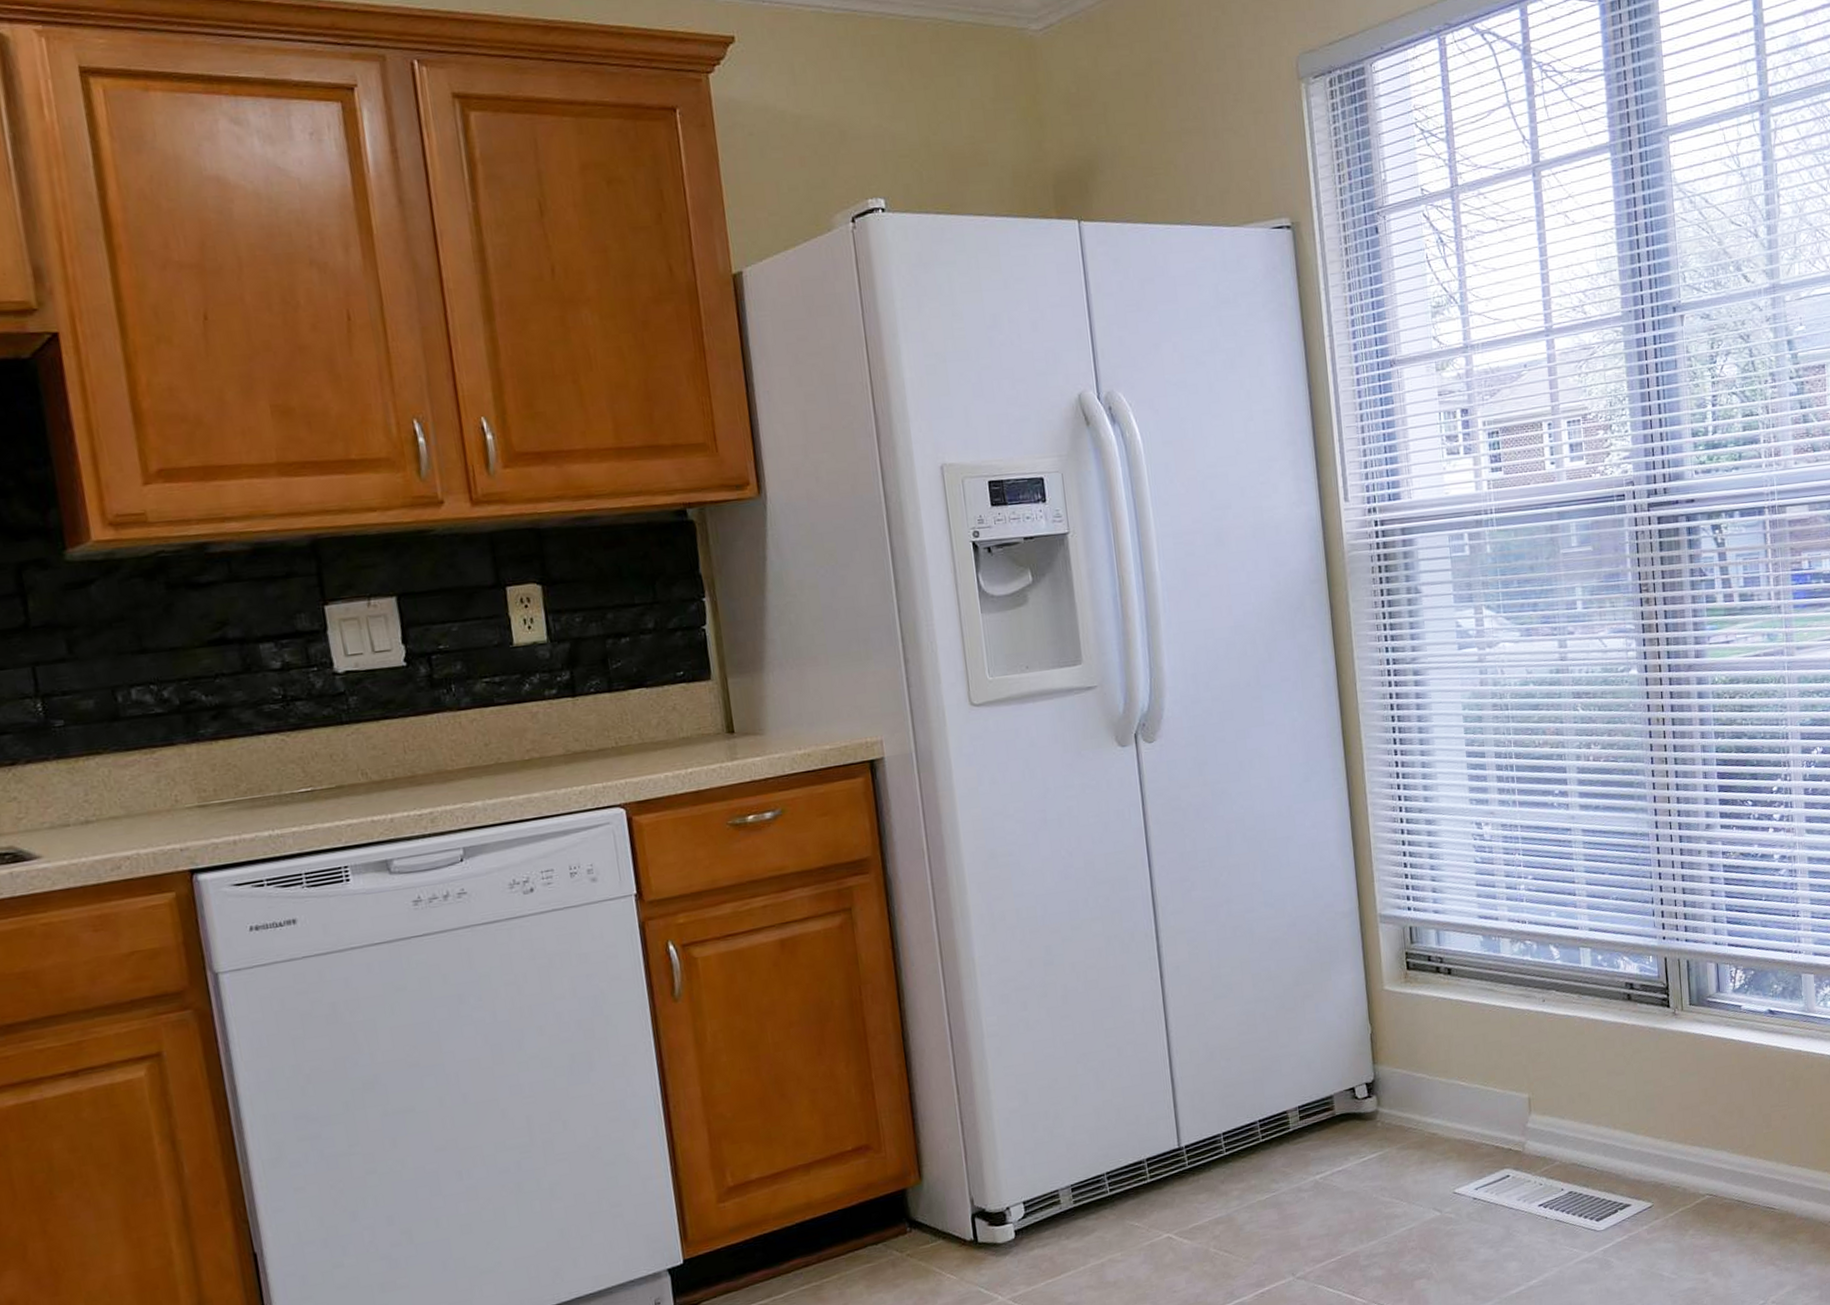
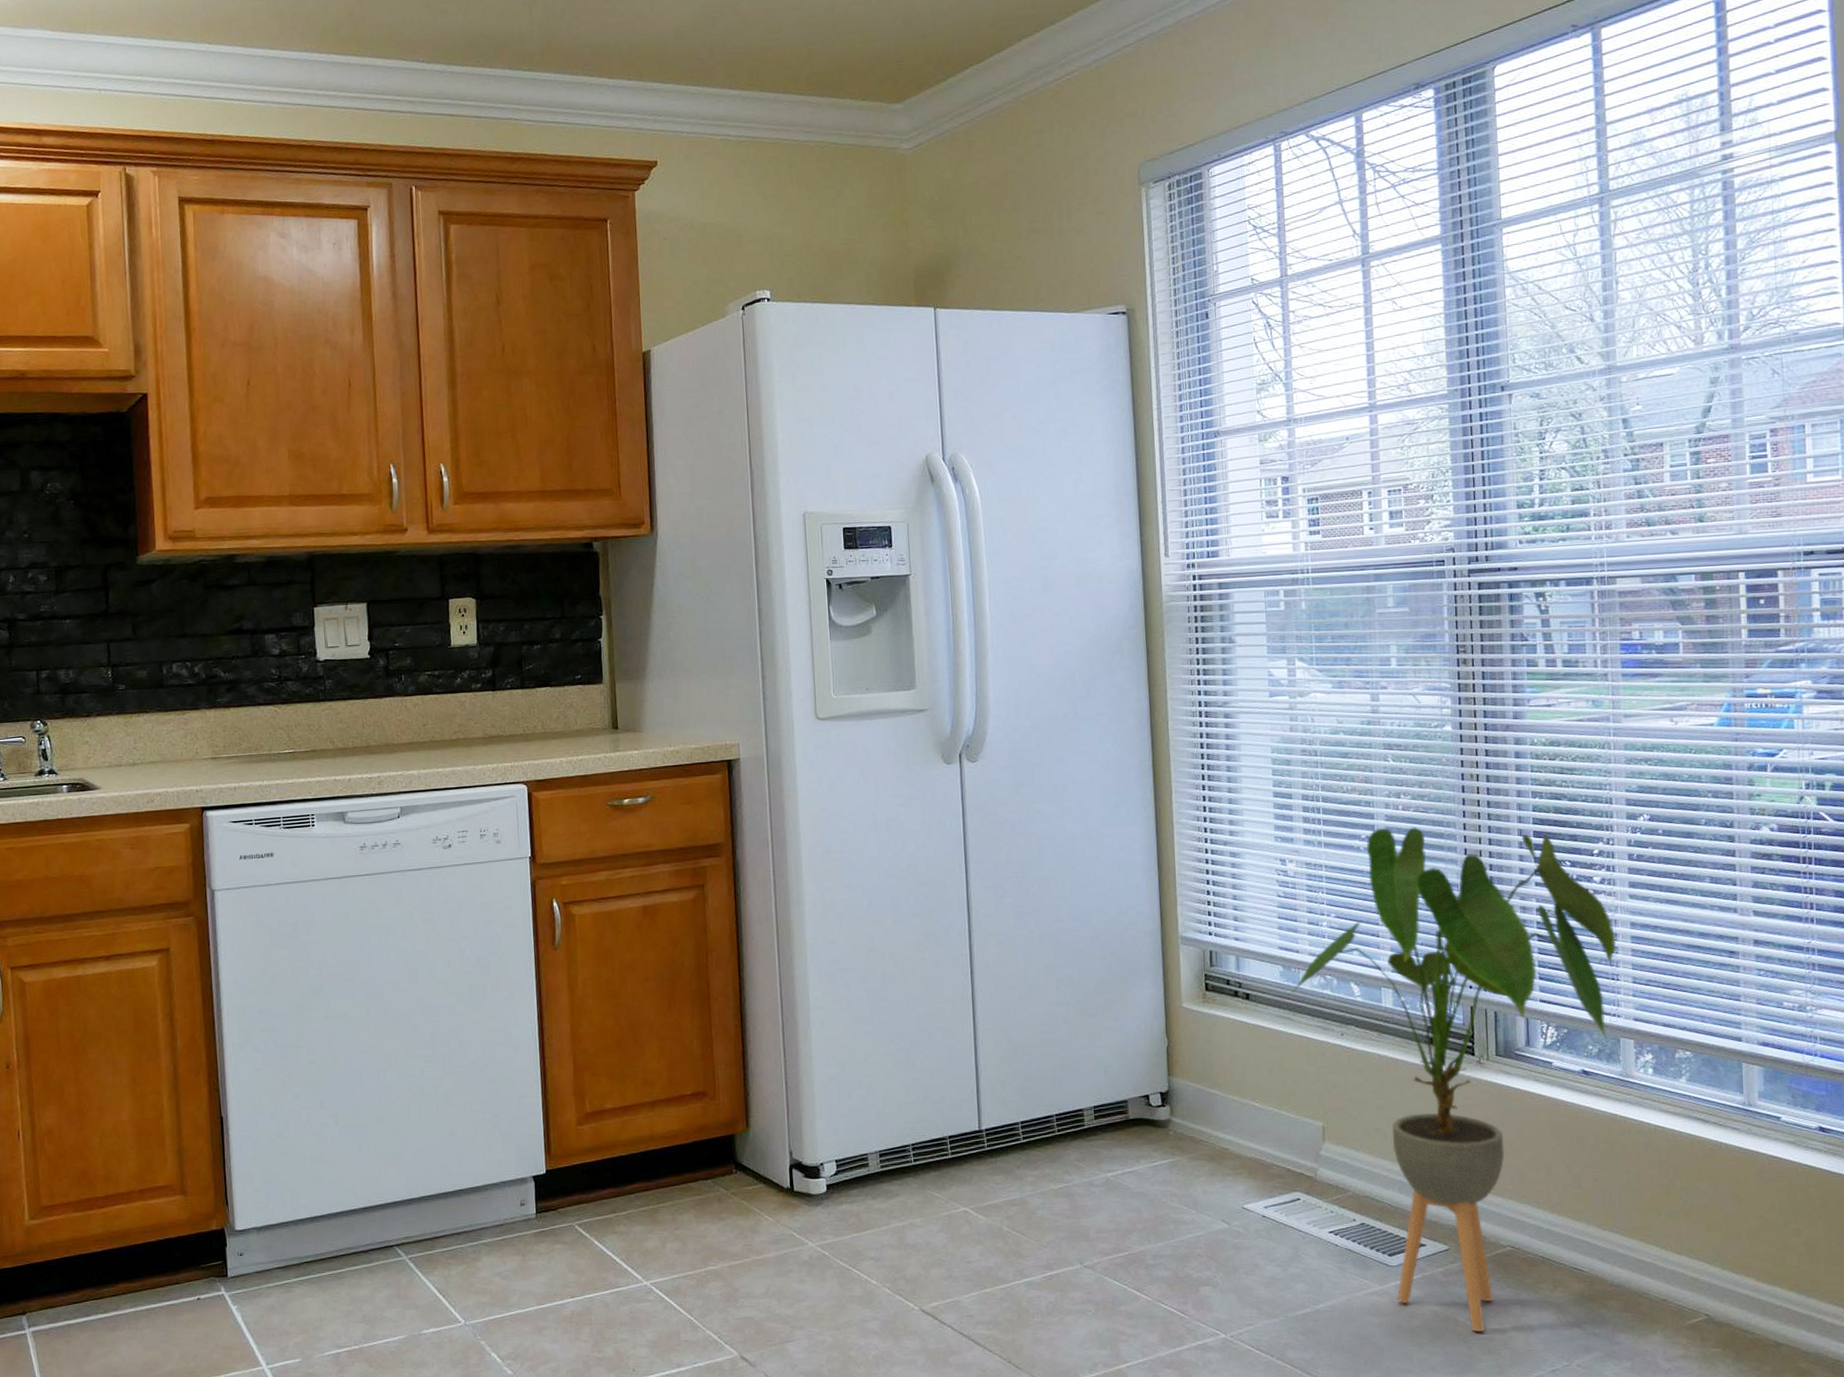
house plant: none [1490,775,1796,1284] -> present [1289,827,1617,1332]

